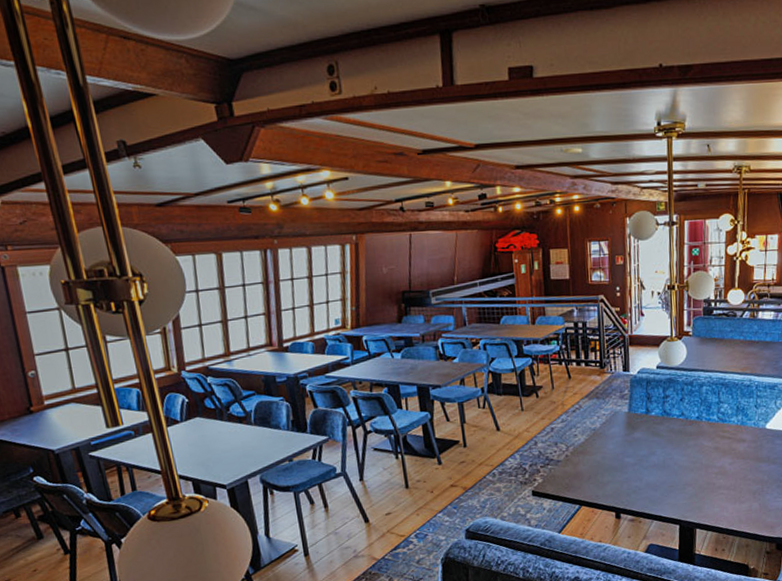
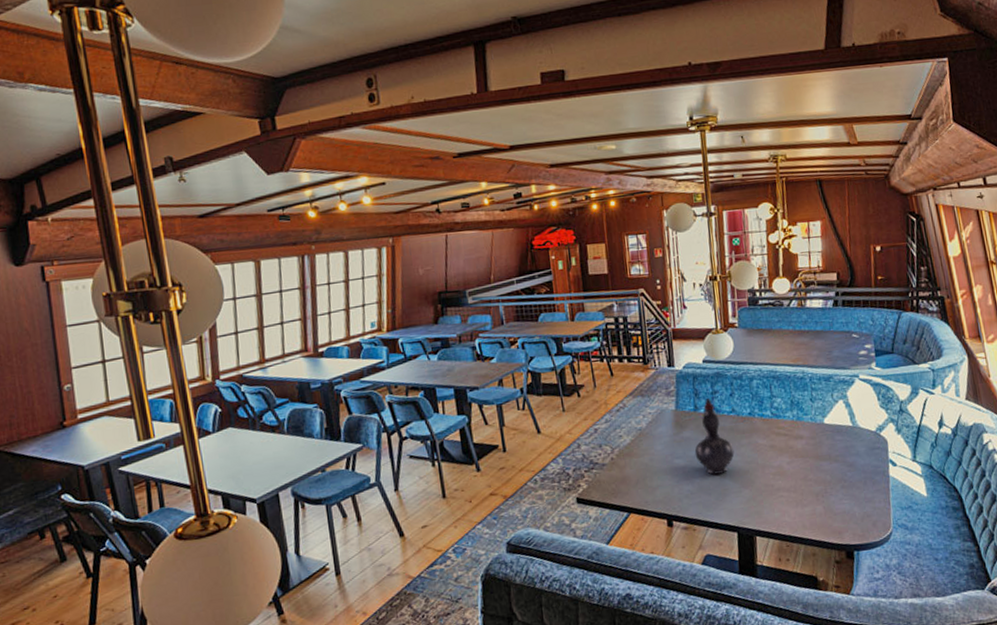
decorative vase: none [644,401,681,473] -> present [694,397,735,475]

